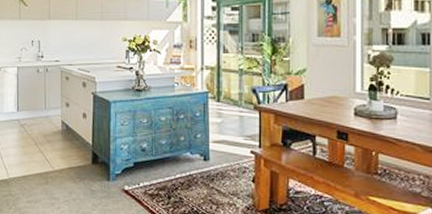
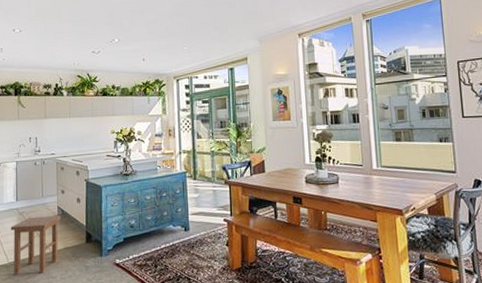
stool: none [11,130,65,193] -> present [10,216,61,274]

